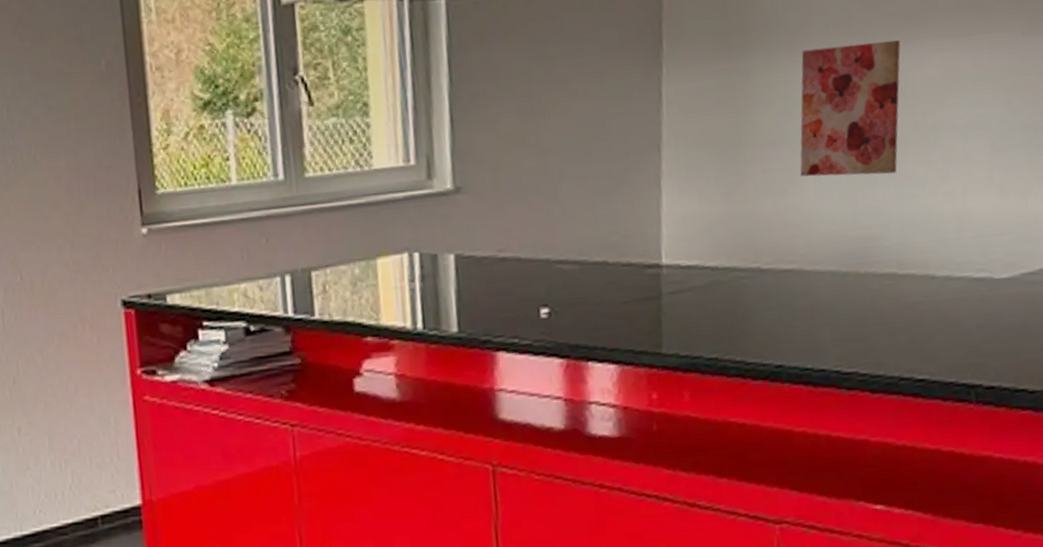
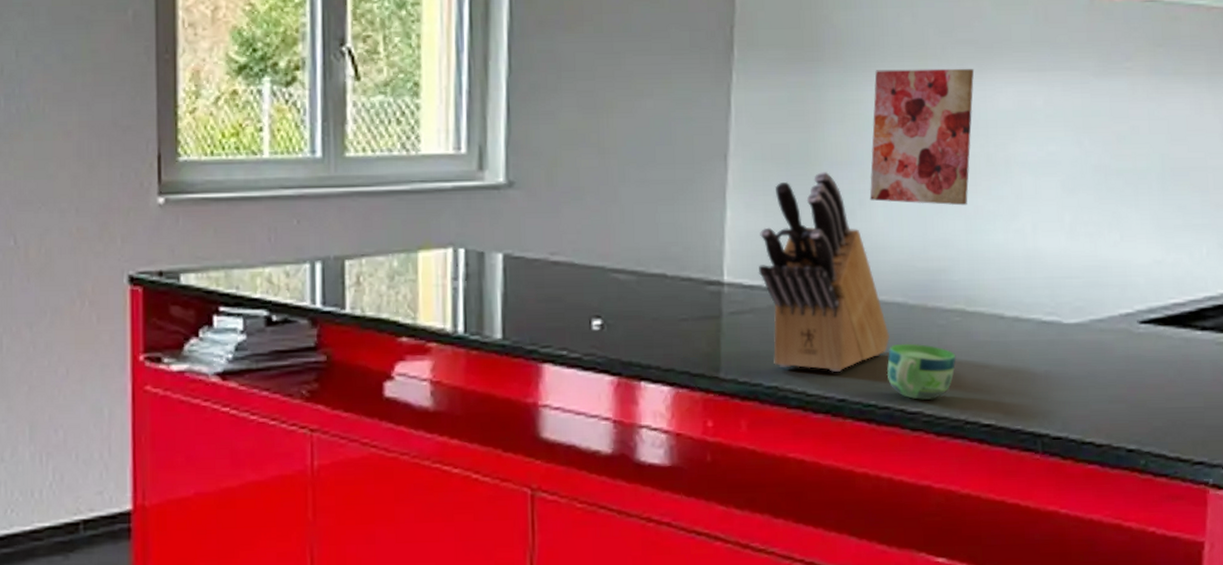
knife block: none [694,152,824,341] -> present [758,171,890,372]
cup: none [821,308,889,361] -> present [886,343,956,400]

